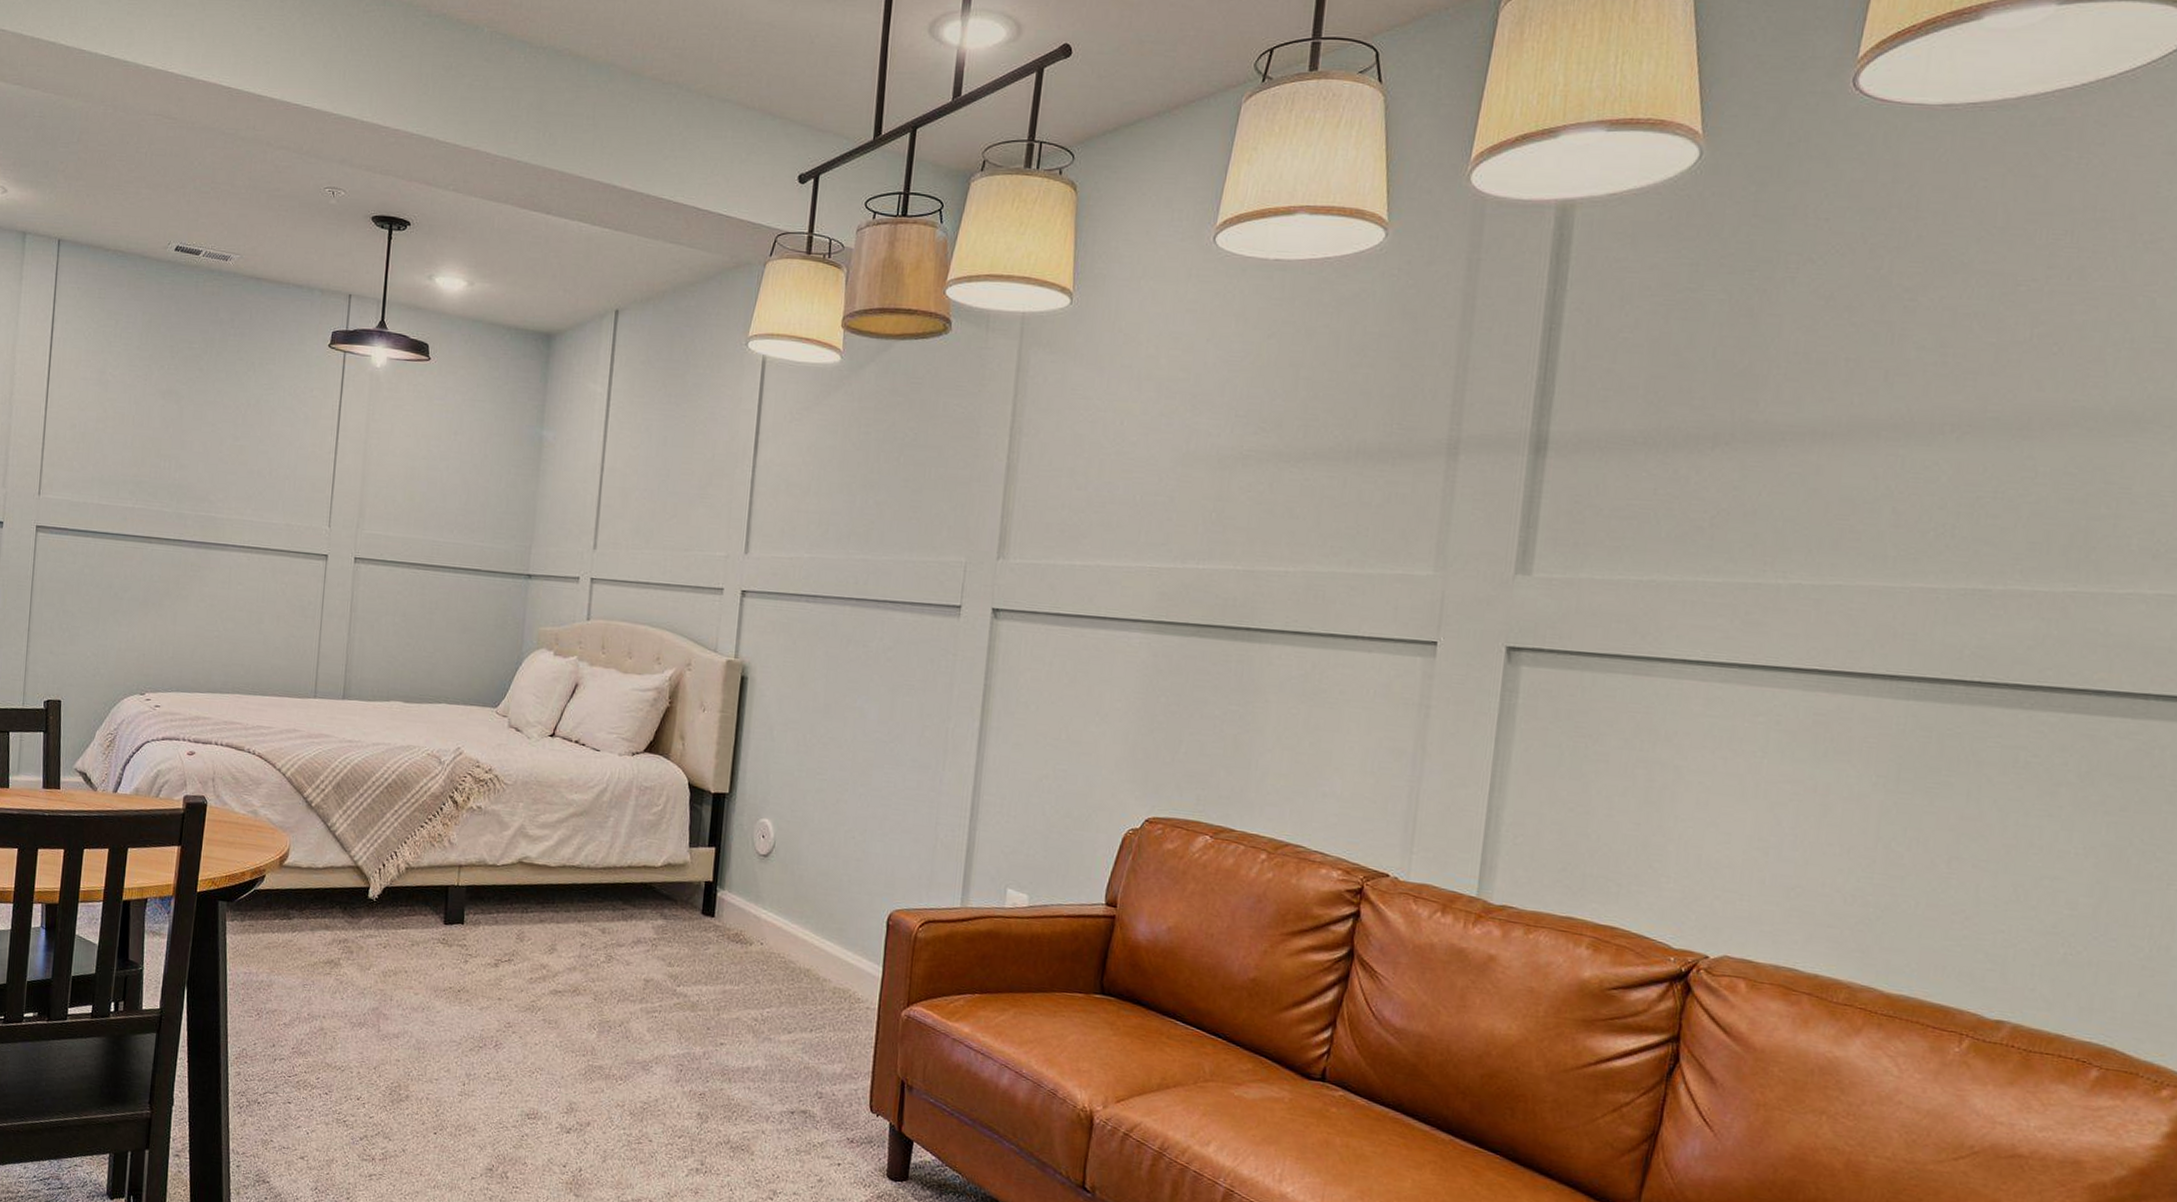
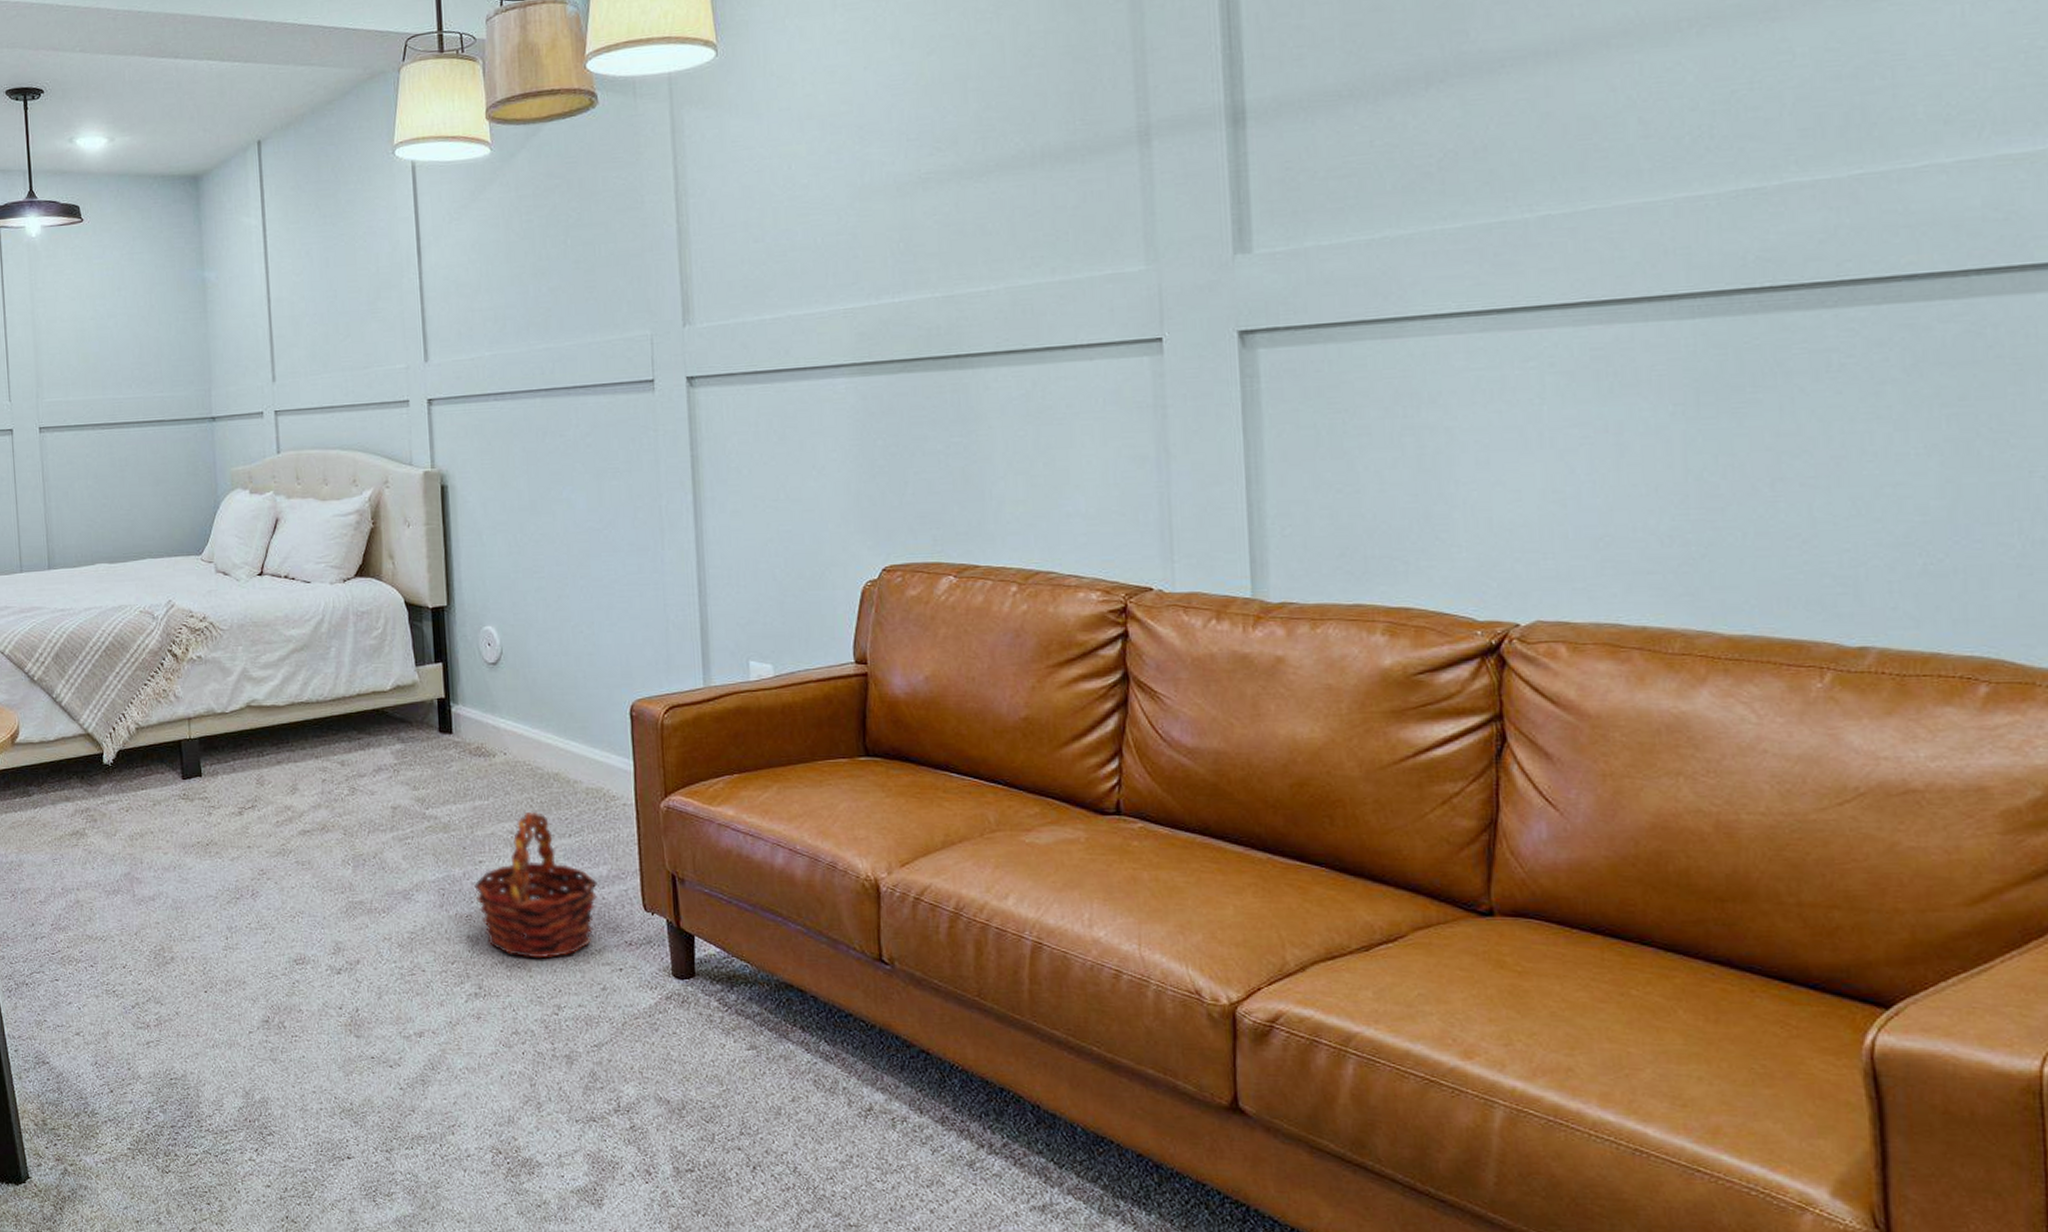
basket: none [712,1002,830,1146] -> present [474,811,598,959]

